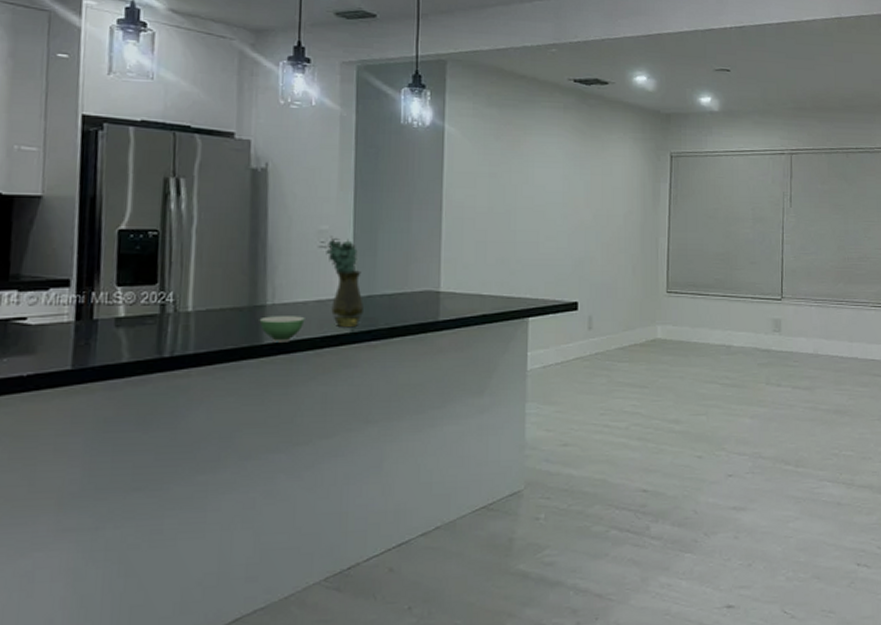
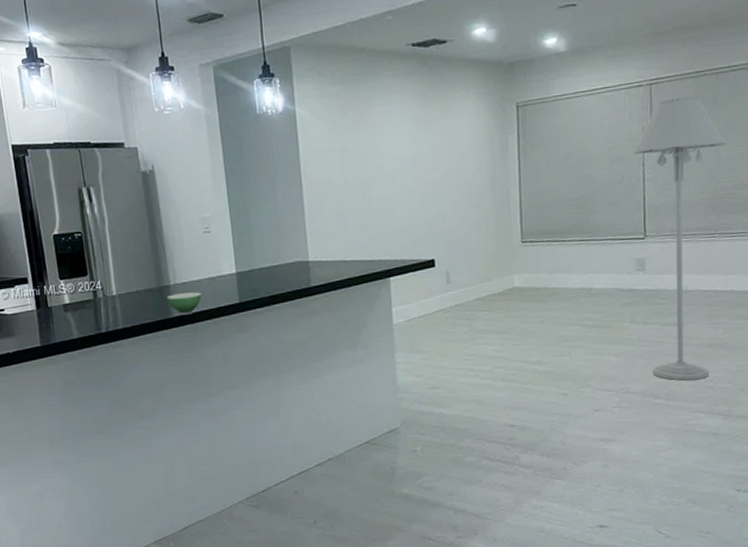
vase: present [326,236,363,326] -> none [210,222,247,298]
floor lamp: none [775,170,853,447] -> present [634,97,726,381]

